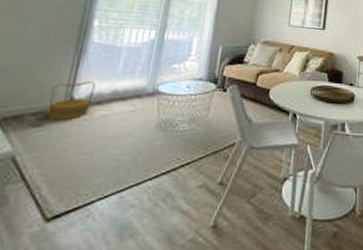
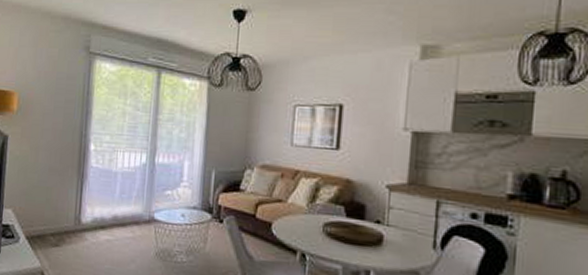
basket: present [47,80,96,120] -> none [62,205,98,243]

